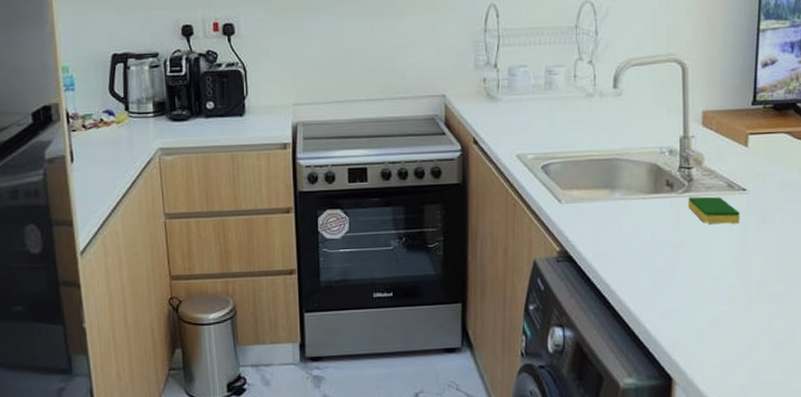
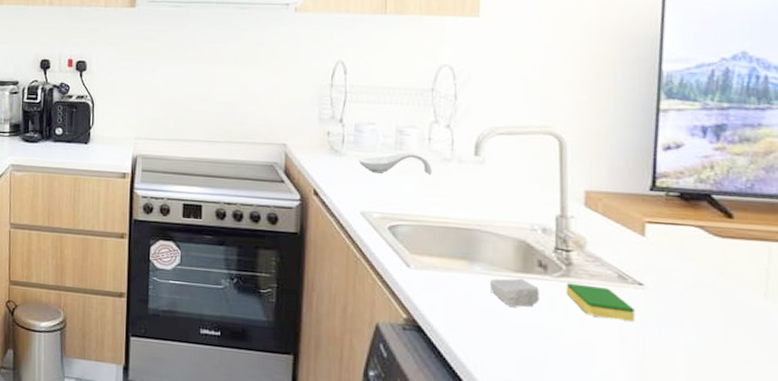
spoon rest: none [512,91,578,114] -> present [358,152,432,174]
soap bar: none [628,199,667,226] -> present [490,278,539,308]

